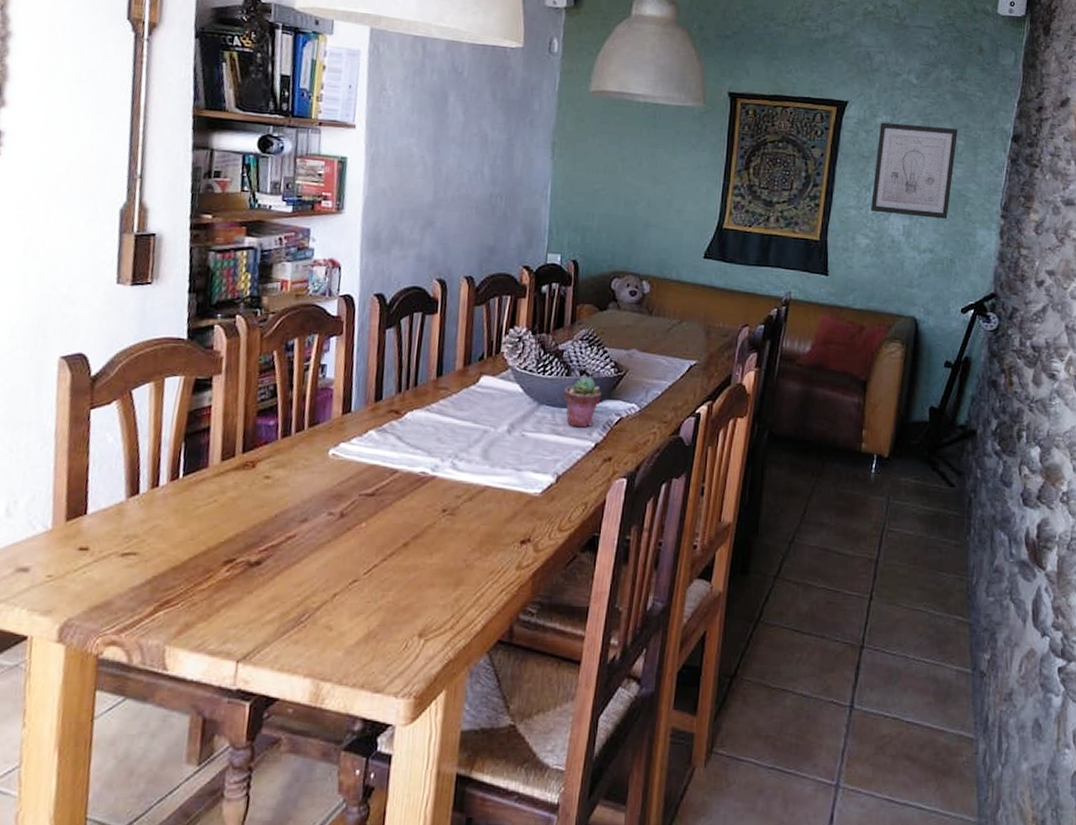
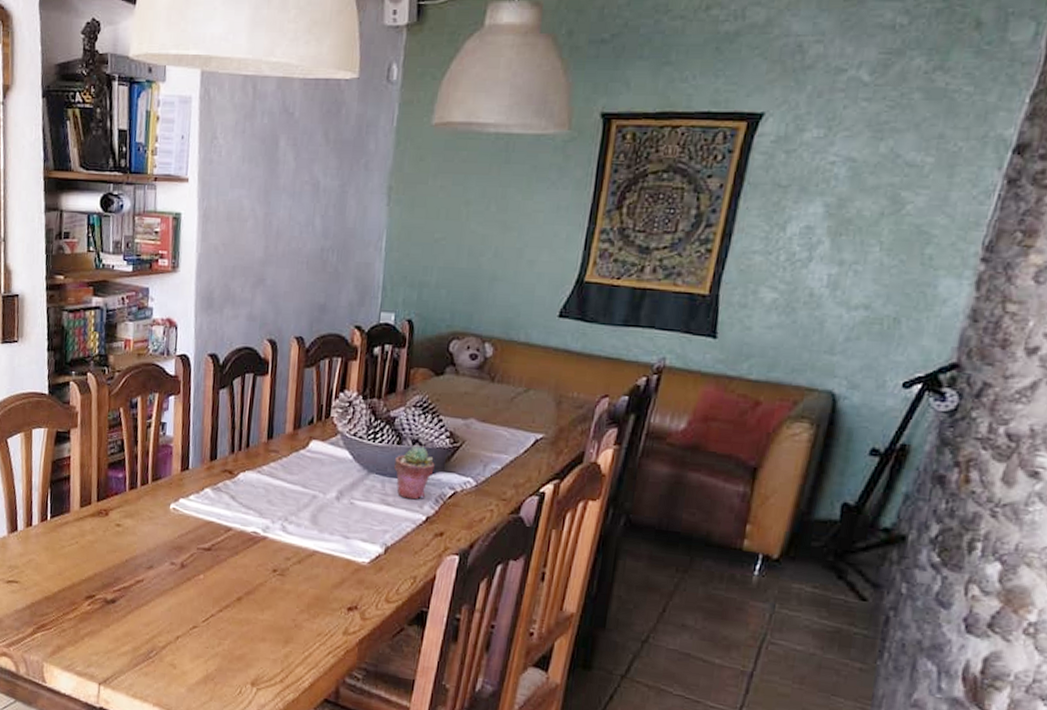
wall art: present [871,122,958,219] -> none [784,138,926,265]

